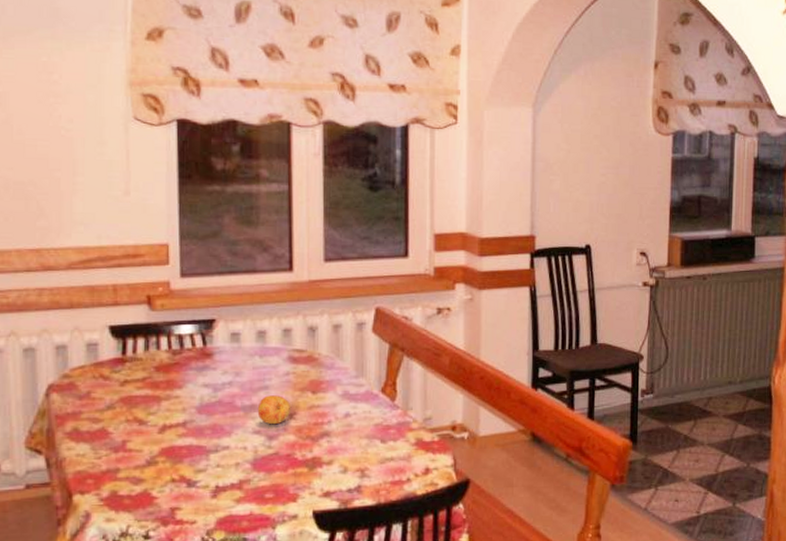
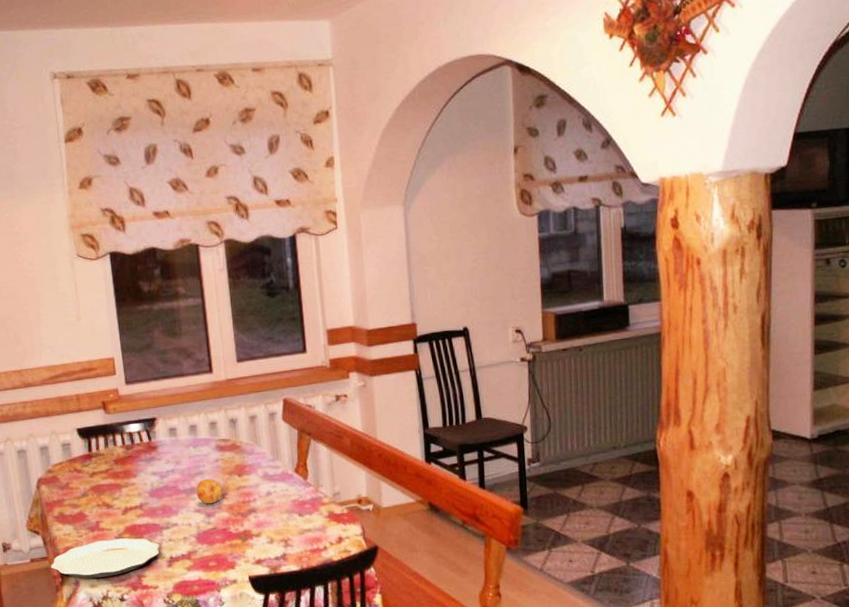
plate: none [53,462,203,511] -> present [51,538,160,579]

